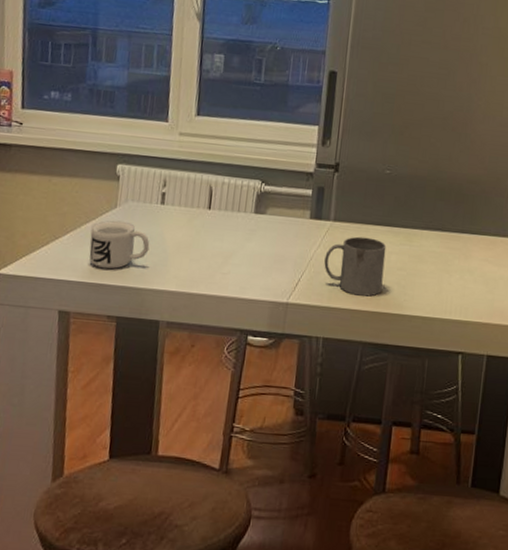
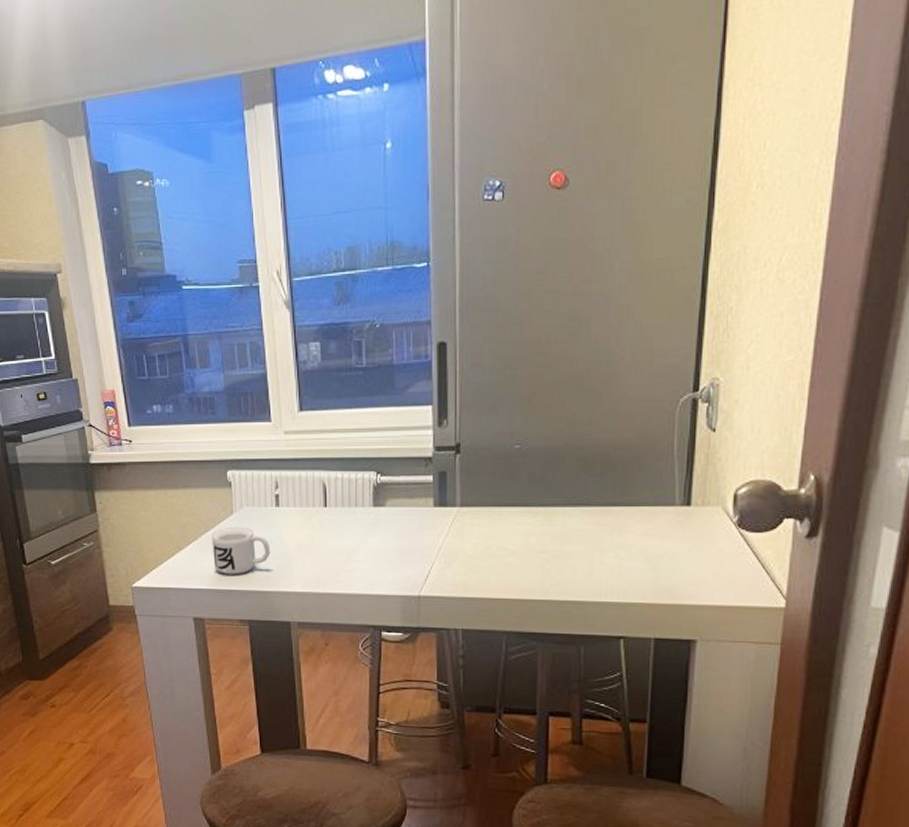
mug: present [324,236,387,297] -> none [455,521,524,584]

